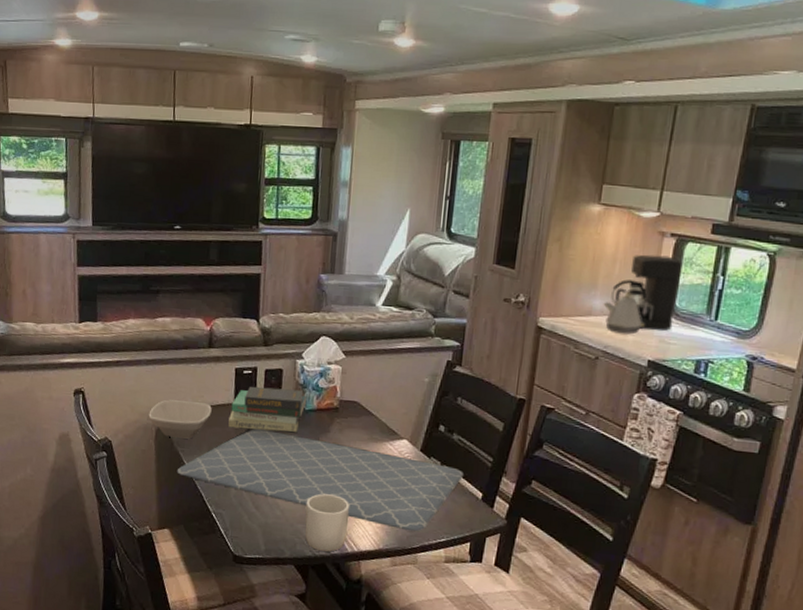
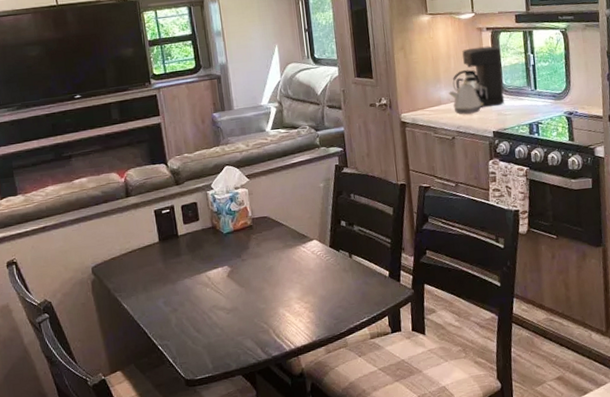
bowl: present [148,399,212,439] -> none [82,247,140,286]
placemat: present [176,428,465,532] -> none [118,254,371,320]
books: present [228,386,307,432] -> none [157,217,224,265]
mug: present [304,493,350,552] -> none [241,302,283,356]

